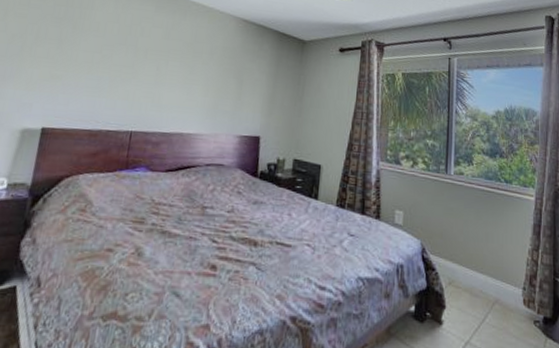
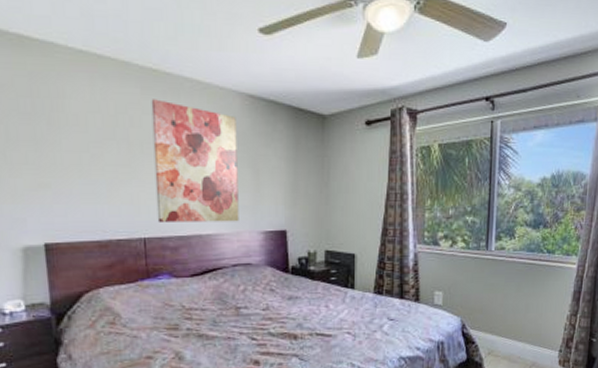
wall art: none [146,16,230,125] -> present [151,99,239,222]

